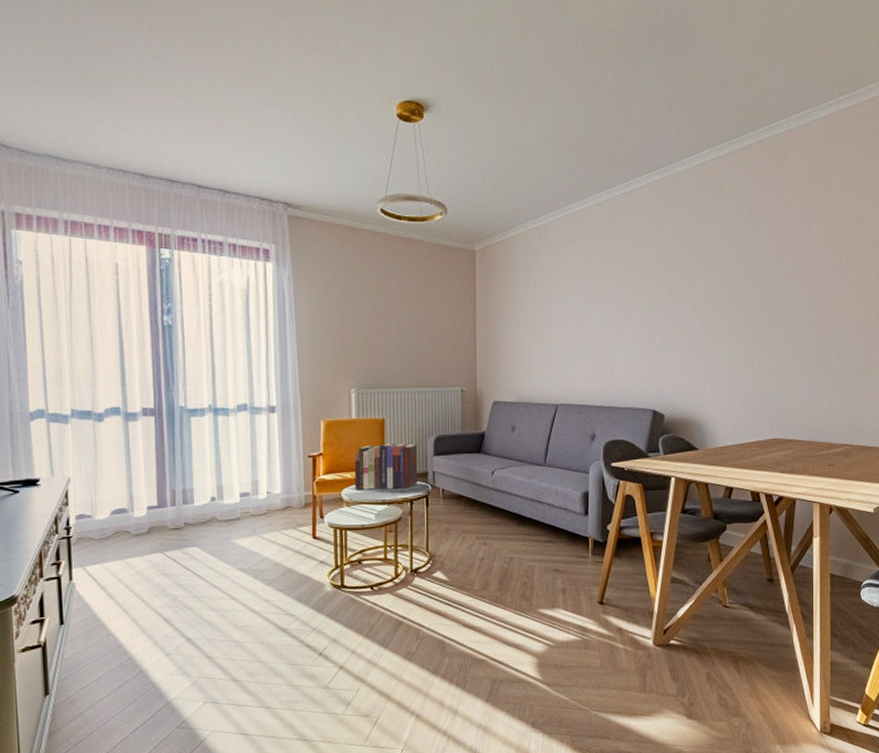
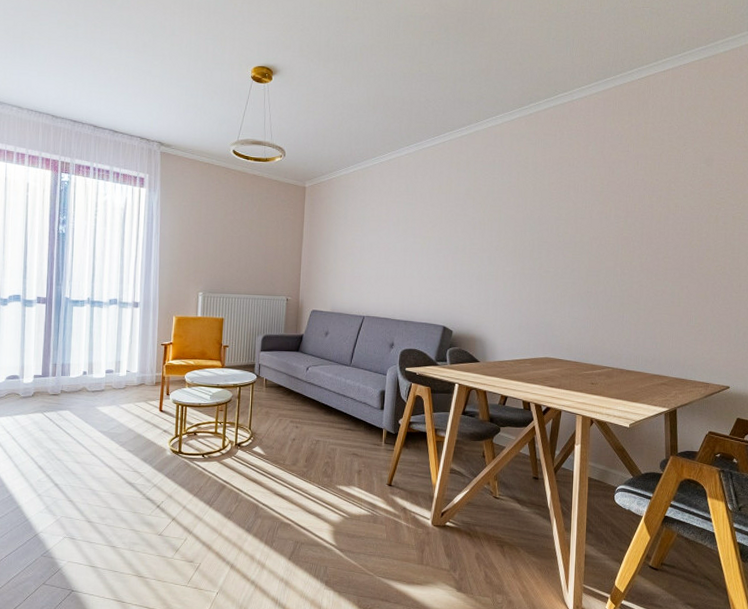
books: present [354,444,418,490] -> none [196,339,248,376]

